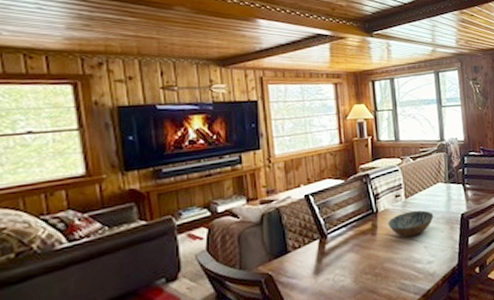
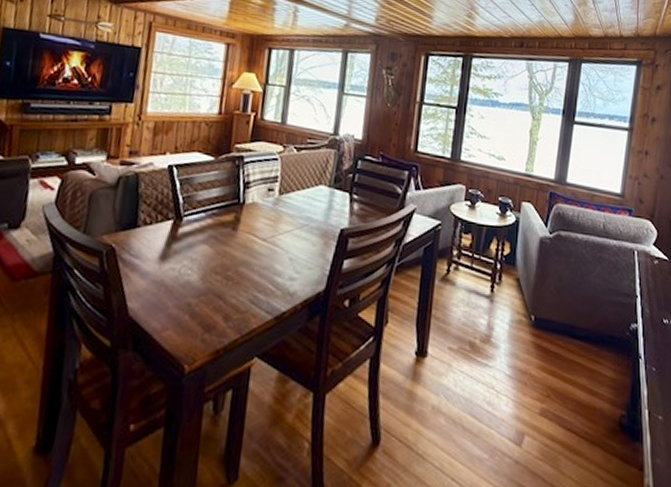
bowl: present [388,210,434,238] -> none [253,211,308,243]

